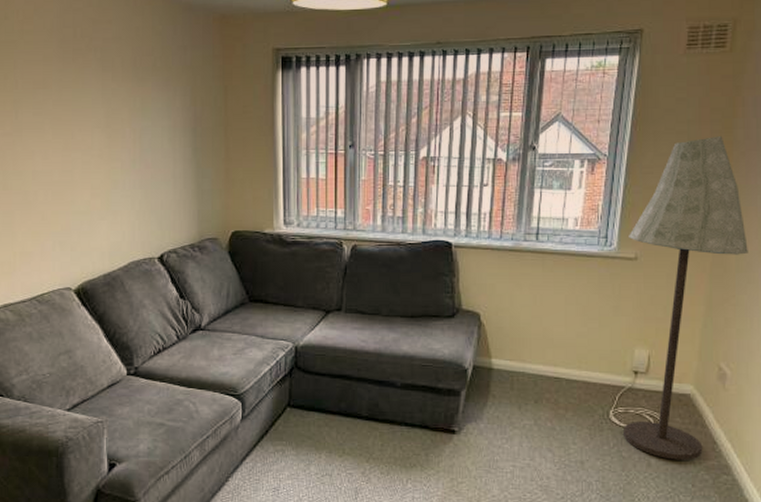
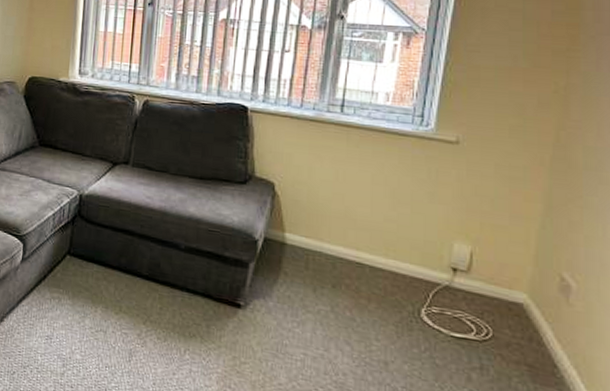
floor lamp: present [622,136,748,460] -> none [436,17,599,383]

